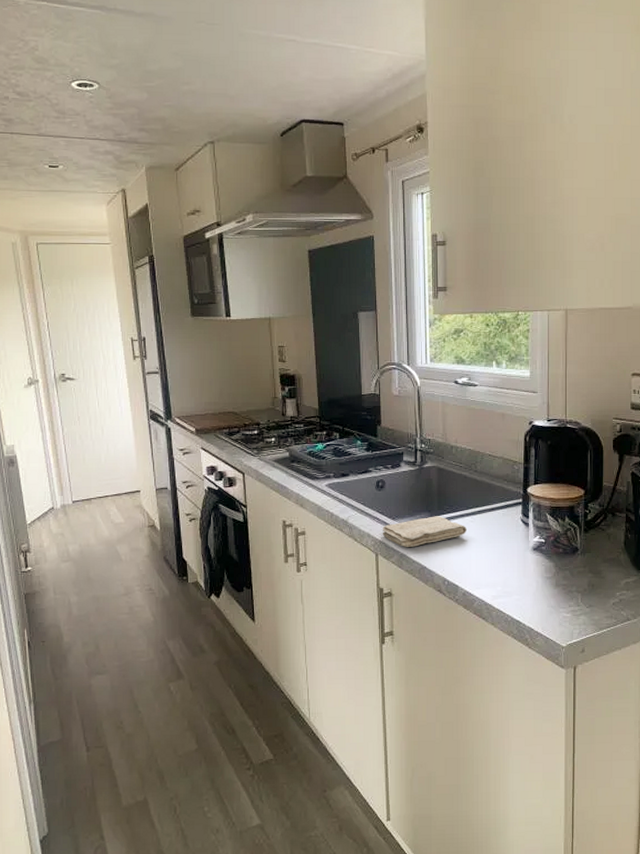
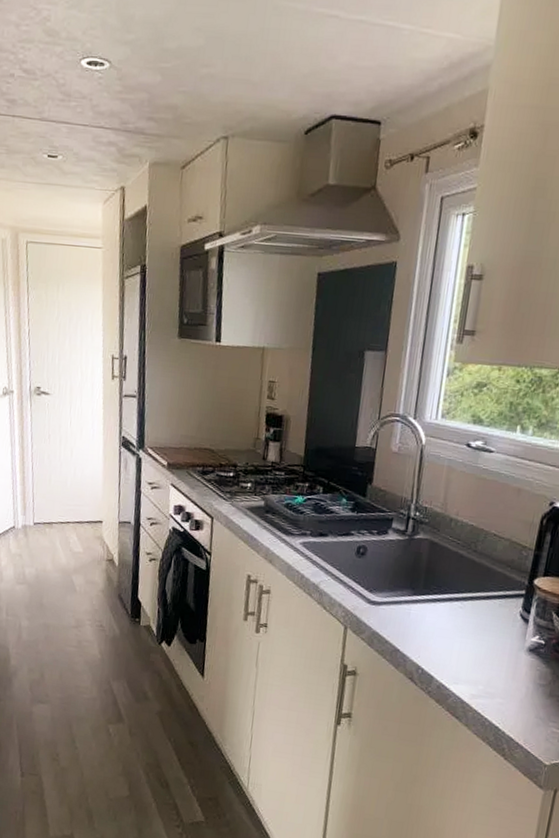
washcloth: present [382,516,468,547] -> none [355,594,455,626]

